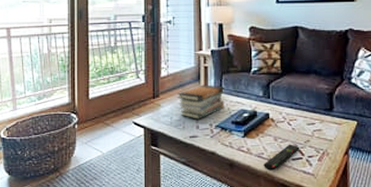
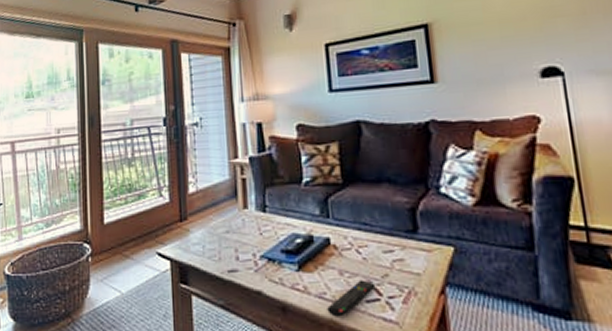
book stack: present [177,84,224,120] -> none [210,202,270,248]

